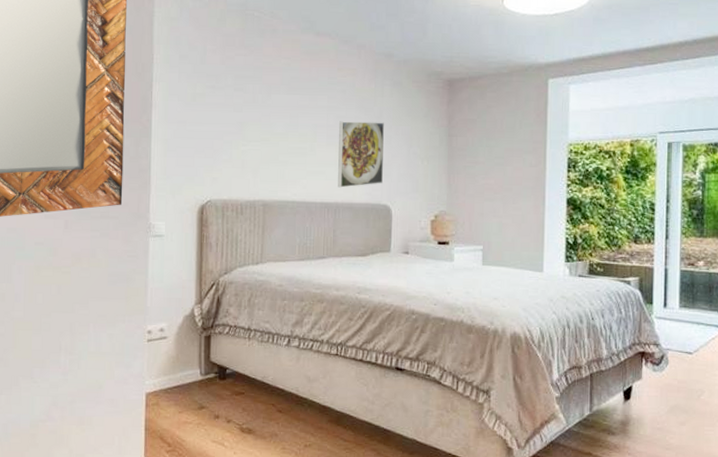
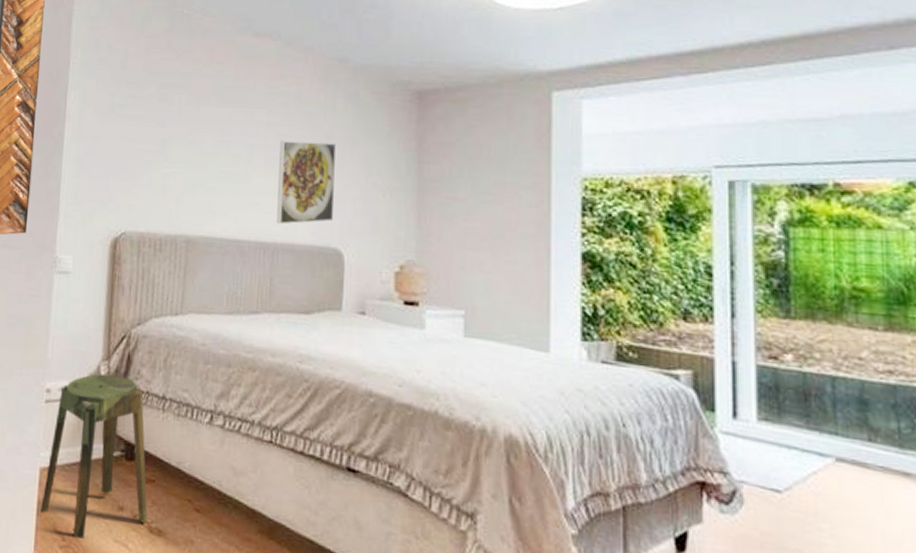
stool: none [148,315,239,444] -> present [40,374,148,539]

